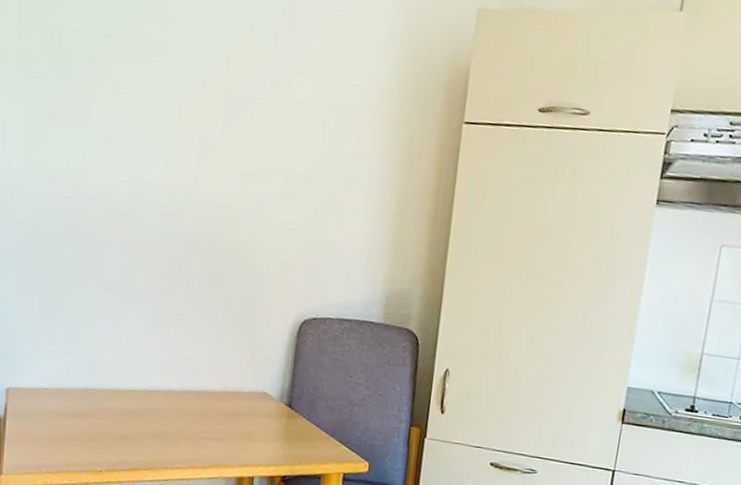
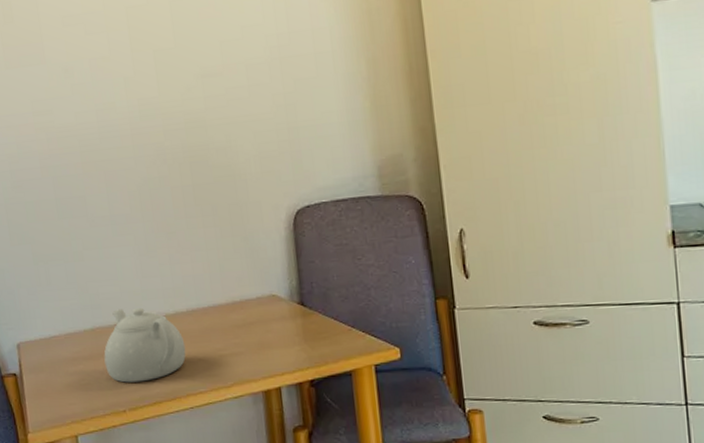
teapot: none [90,375,172,448] -> present [104,307,186,383]

